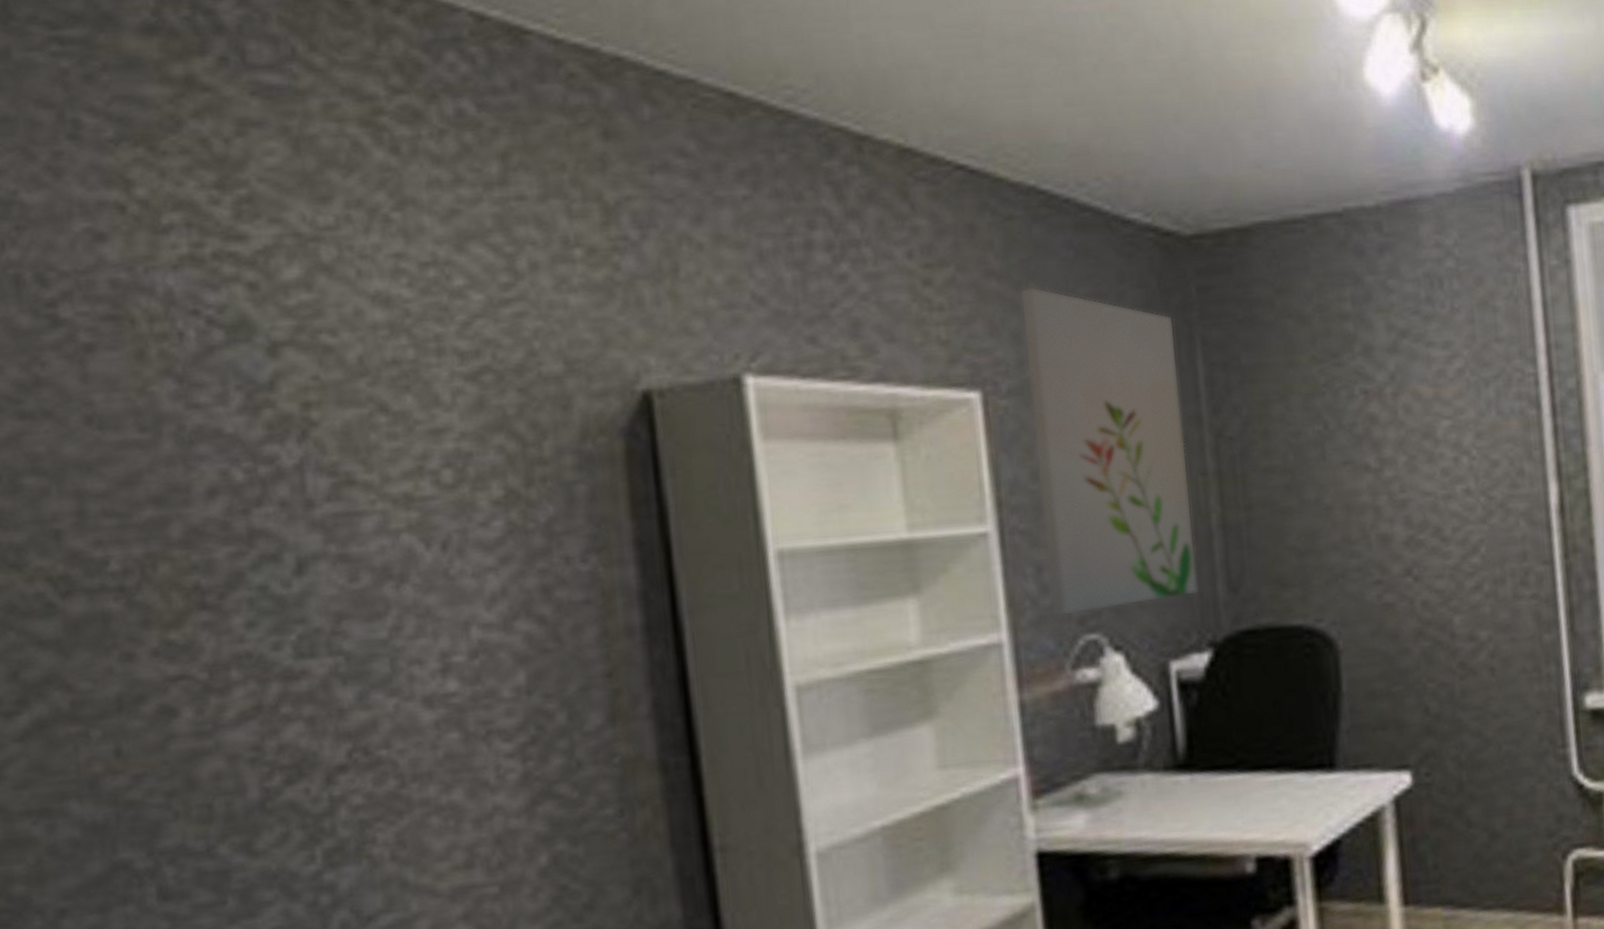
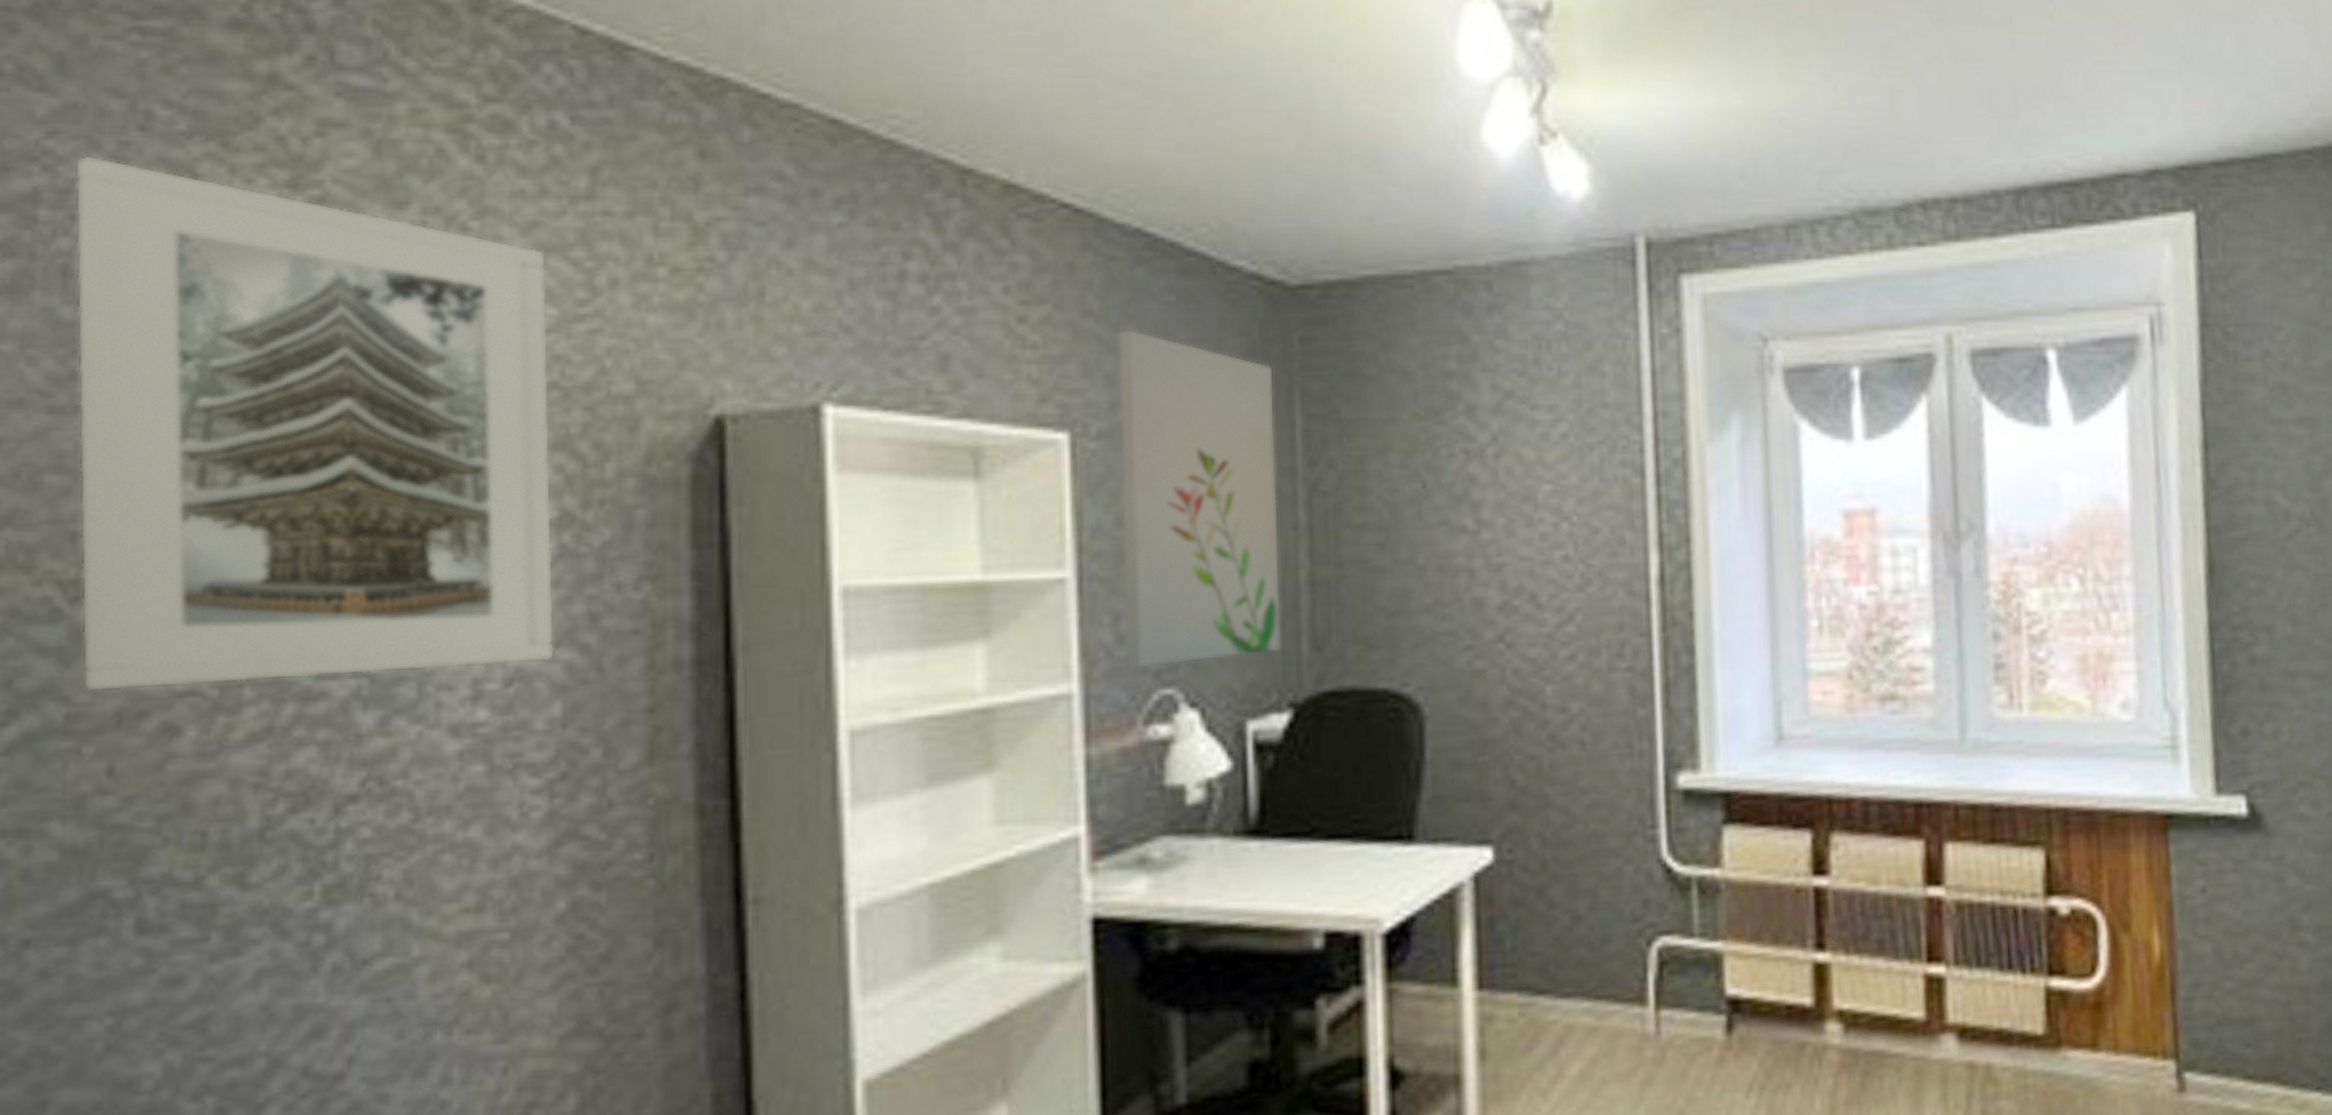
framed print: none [13,167,514,680] -> present [74,156,555,692]

